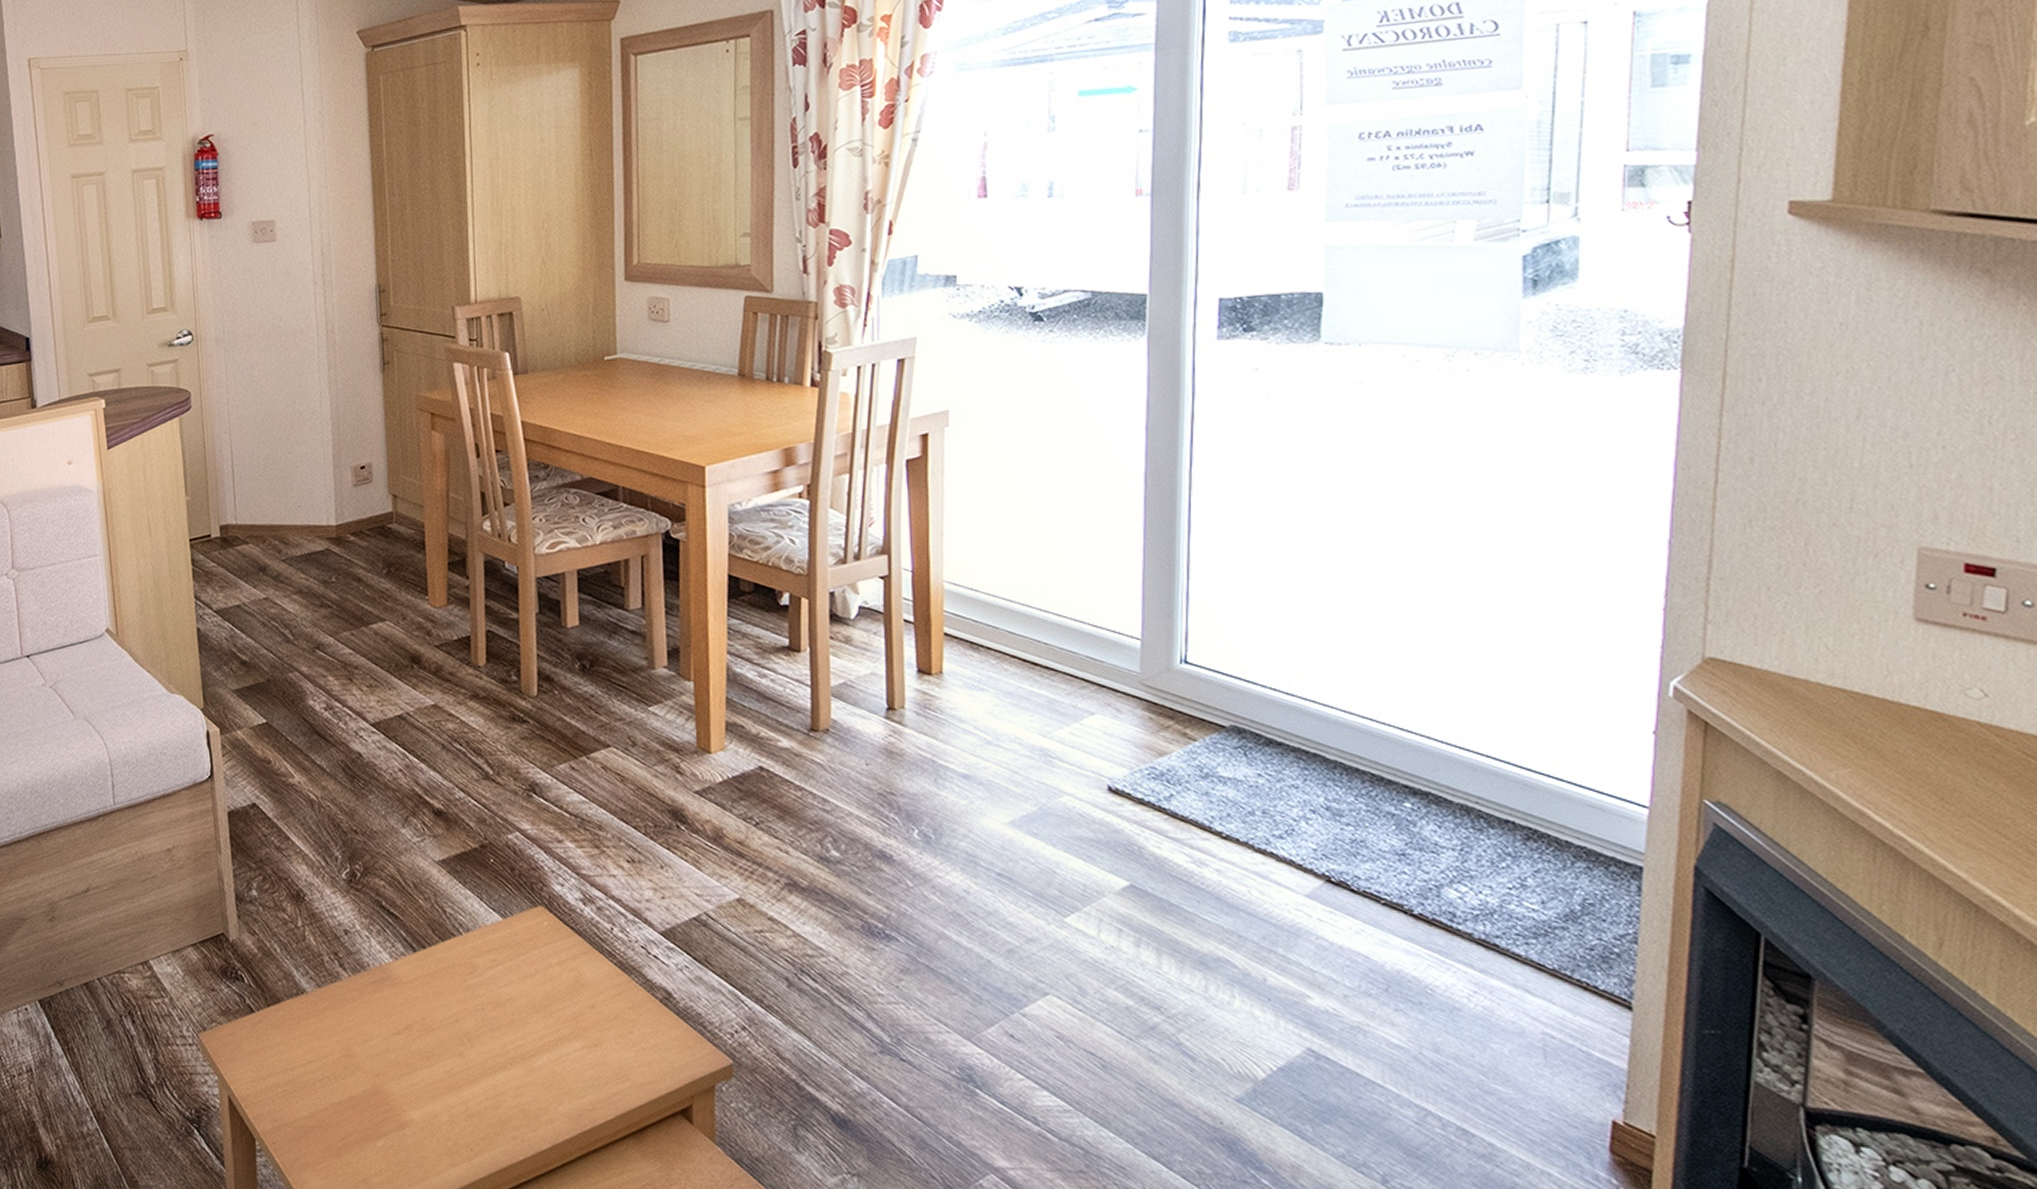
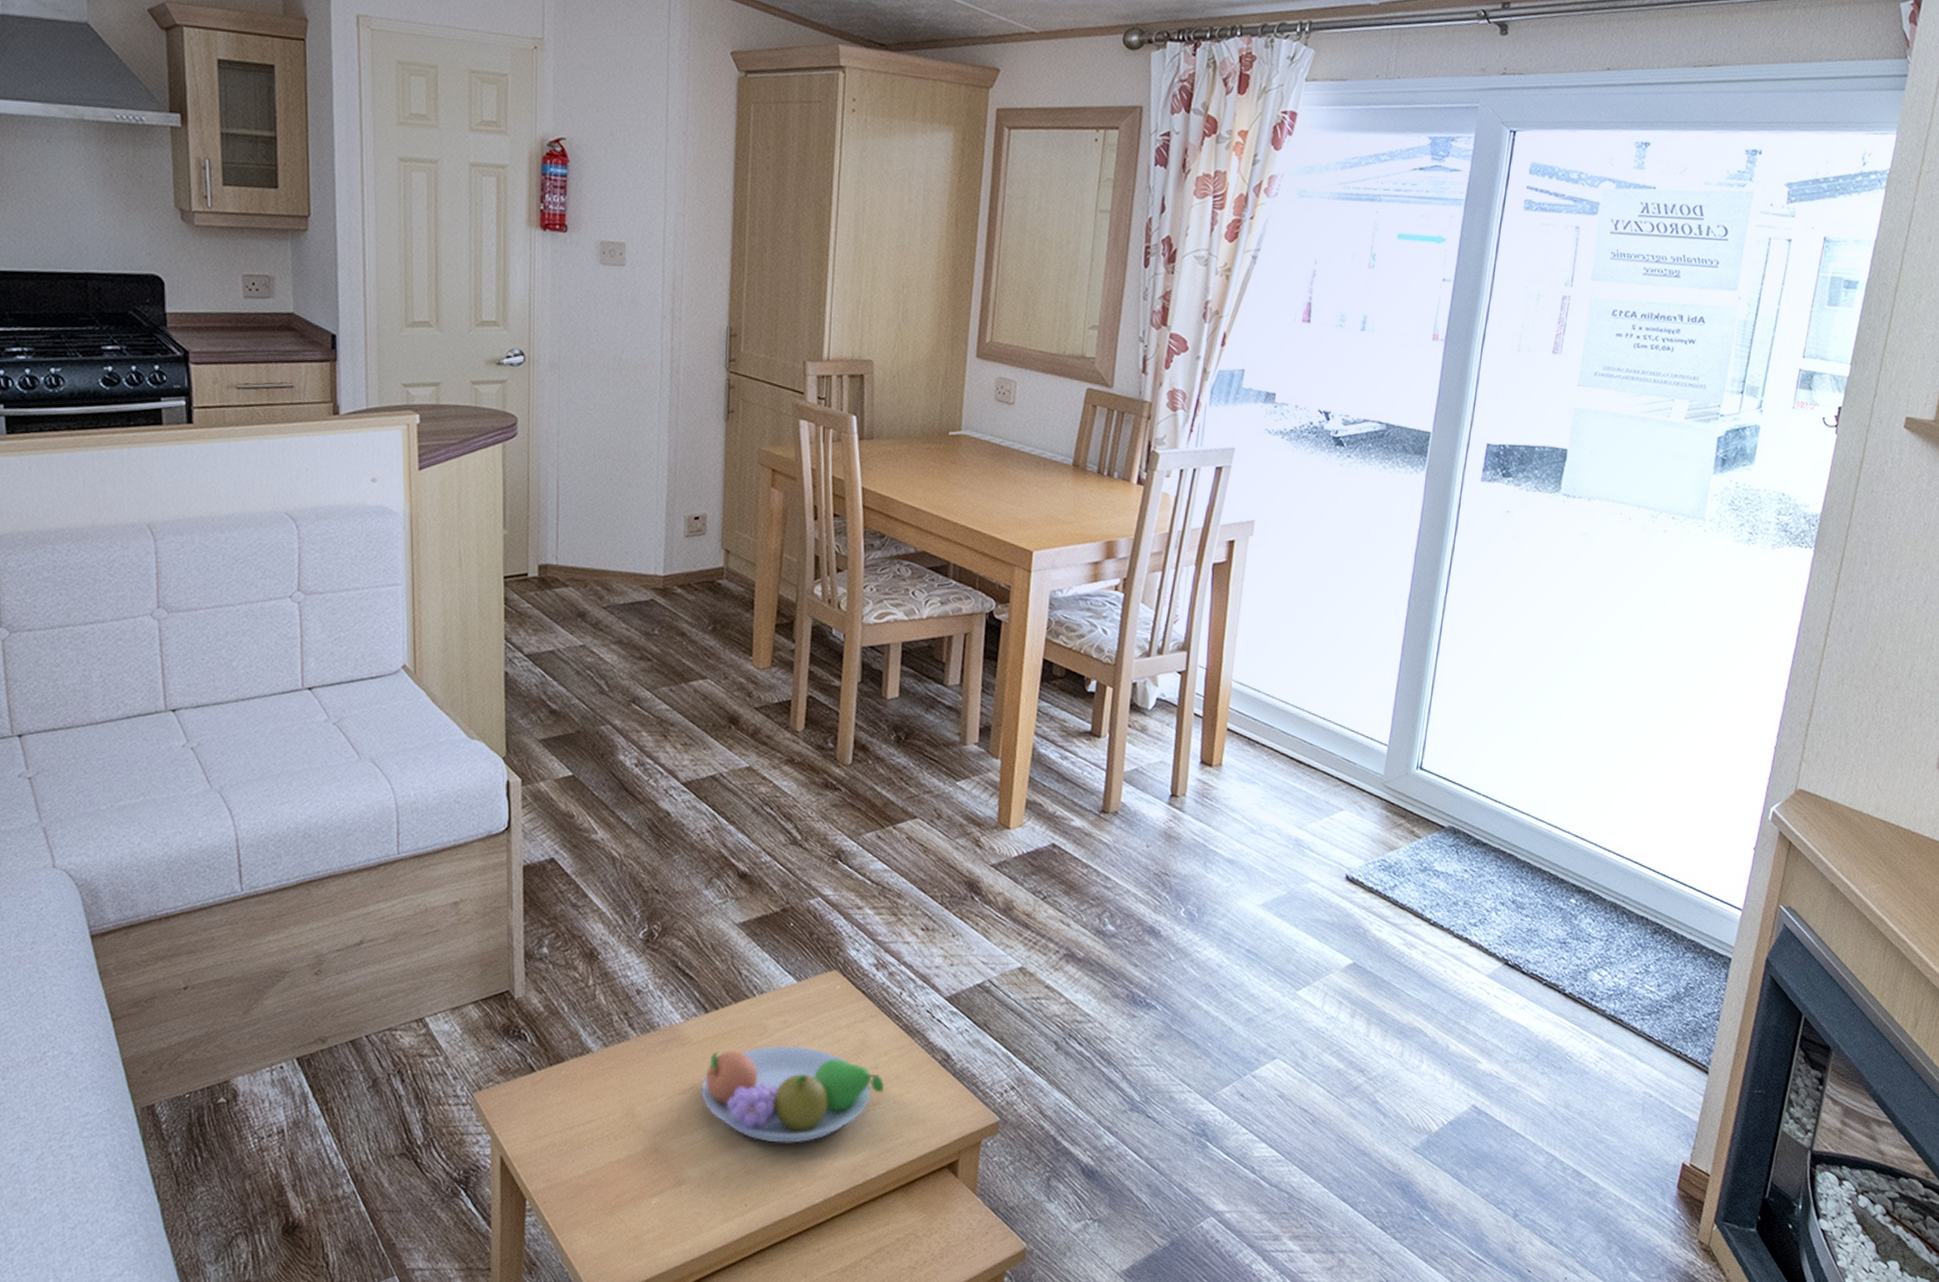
fruit bowl: none [415,984,603,1086] -> present [700,1045,884,1143]

